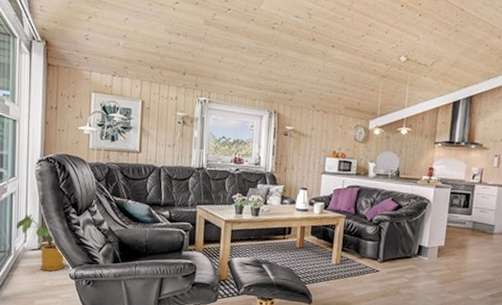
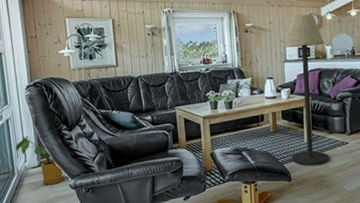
floor lamp: none [315,124,369,291] -> present [285,14,329,166]

